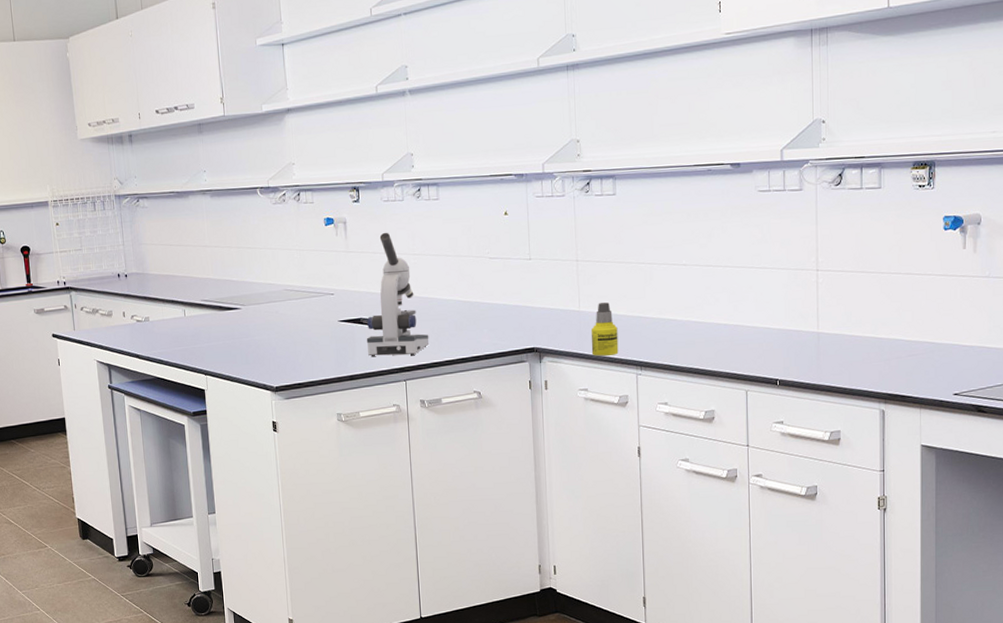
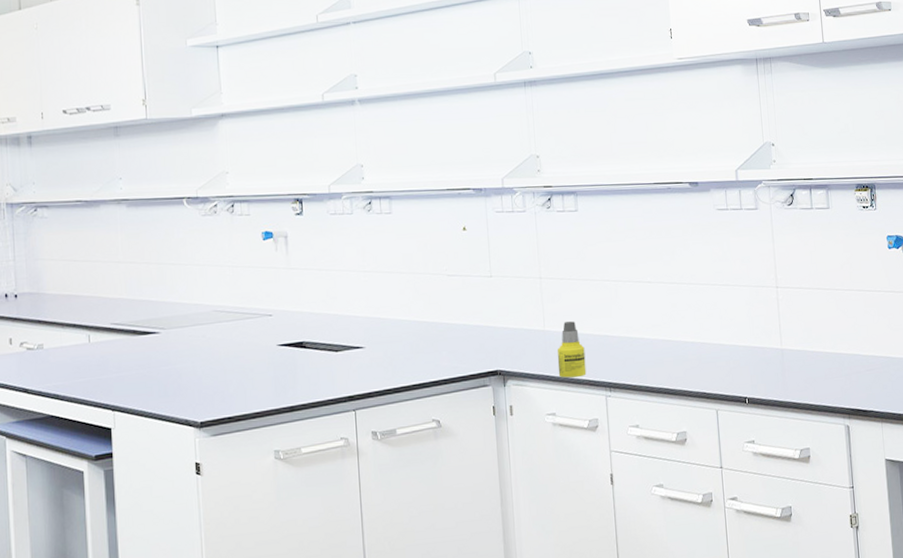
microscope: present [366,232,429,357] -> none [309,247,382,385]

